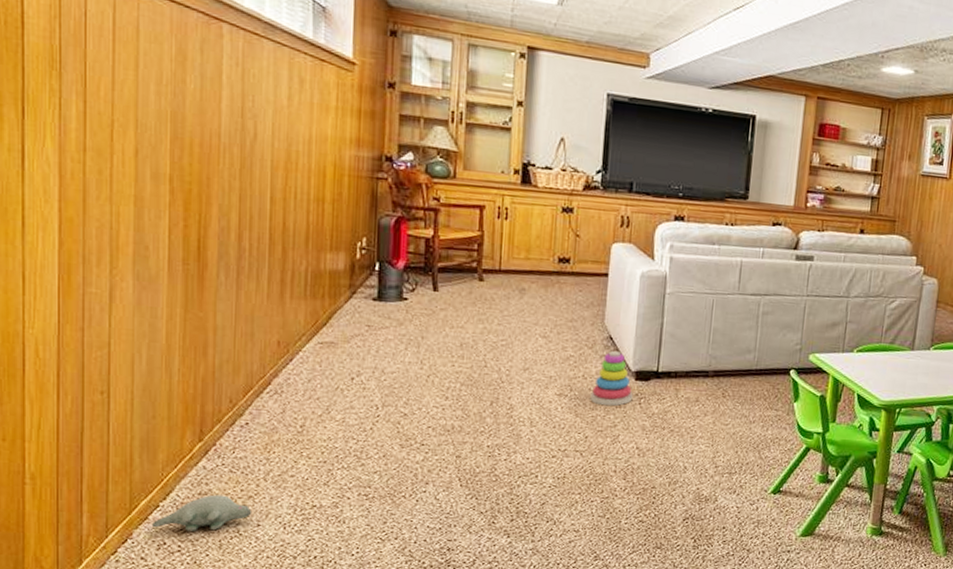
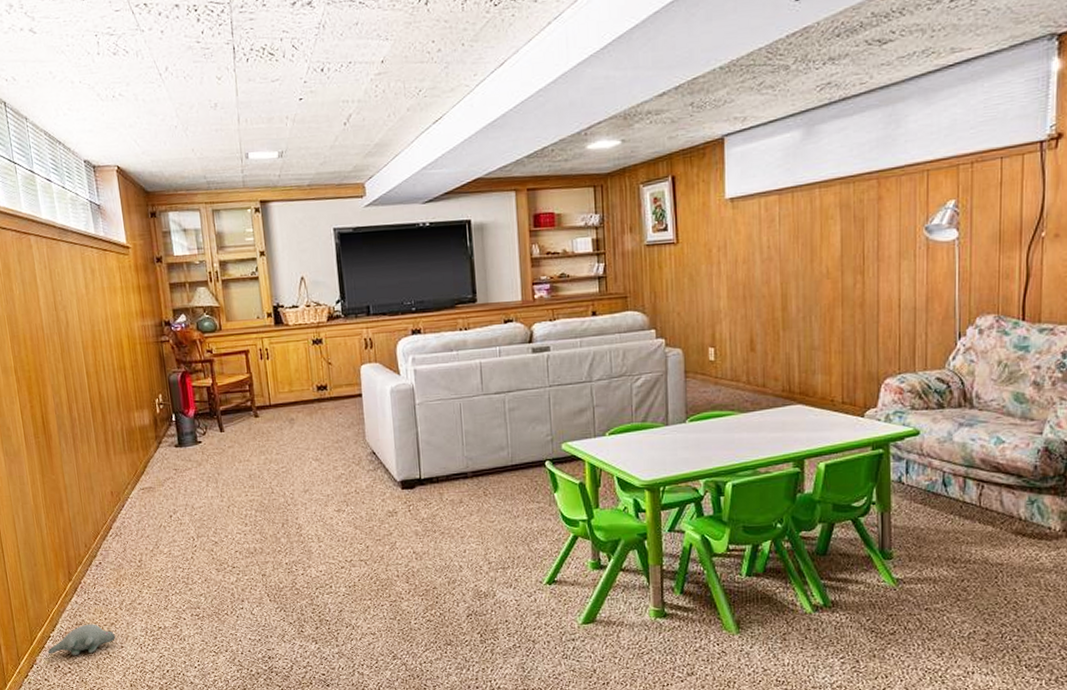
stacking toy: present [590,351,633,406] -> none [364,465,402,516]

